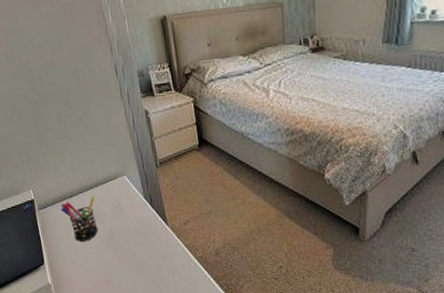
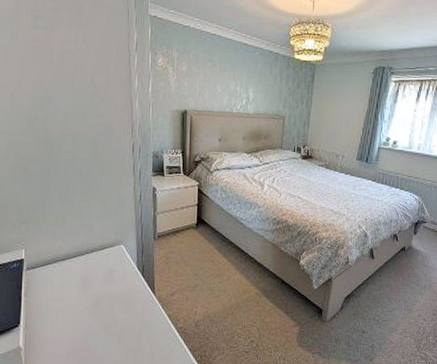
pen holder: present [60,196,98,242] -> none [50,261,88,305]

